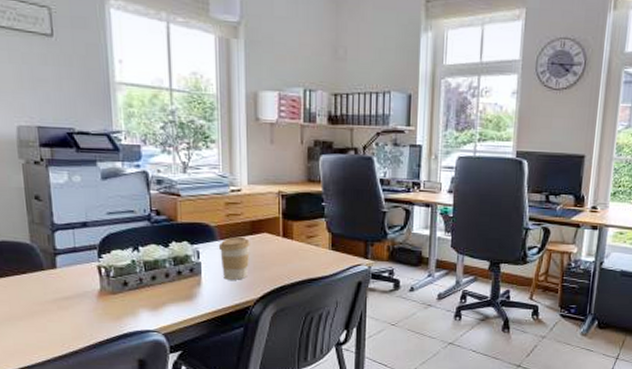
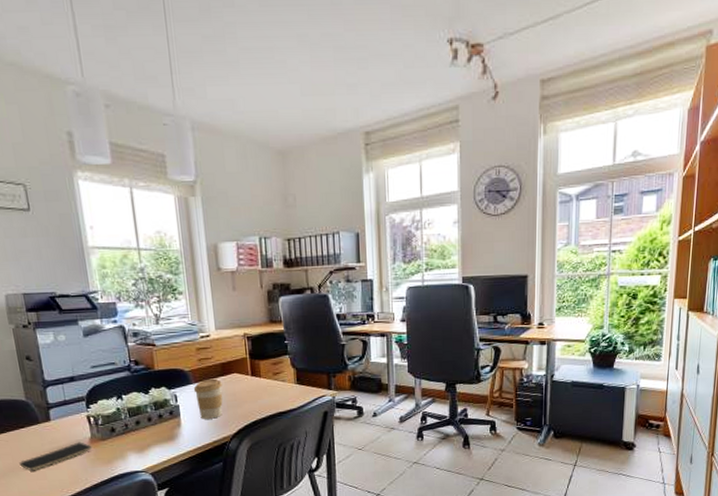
smartphone: none [17,294,101,321] -> present [19,442,92,470]

